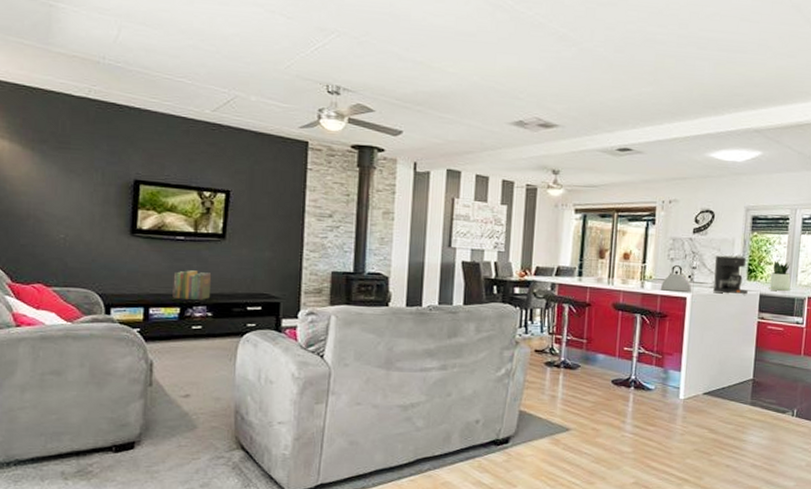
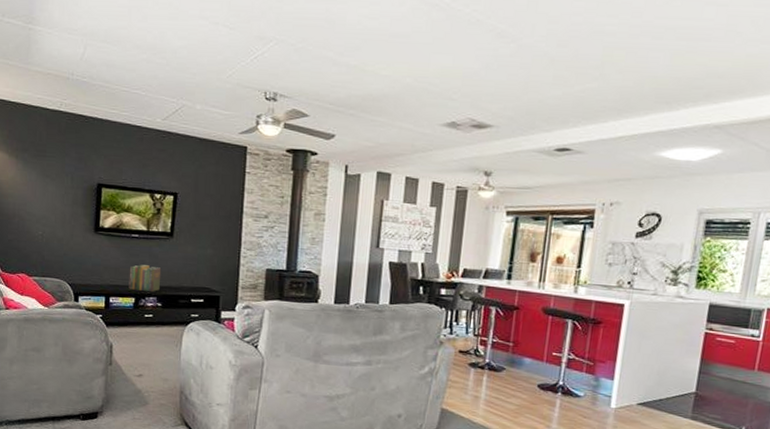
kettle: present [660,265,691,292] -> none [595,270,631,299]
coffee maker: present [713,255,748,295] -> none [655,261,695,304]
planter: present [768,261,792,292] -> none [720,268,748,302]

